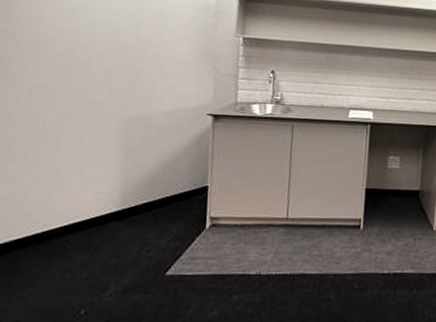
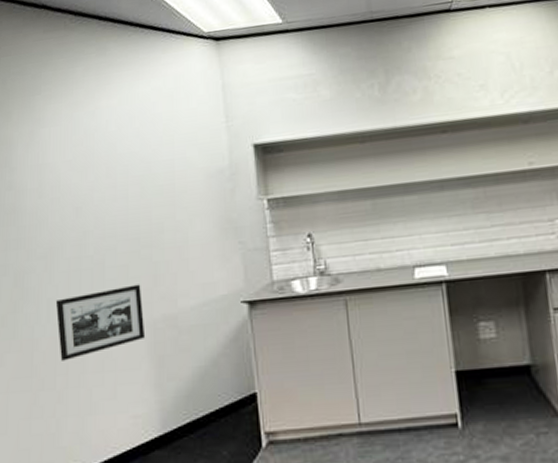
picture frame: none [35,86,121,140] -> present [55,284,146,361]

